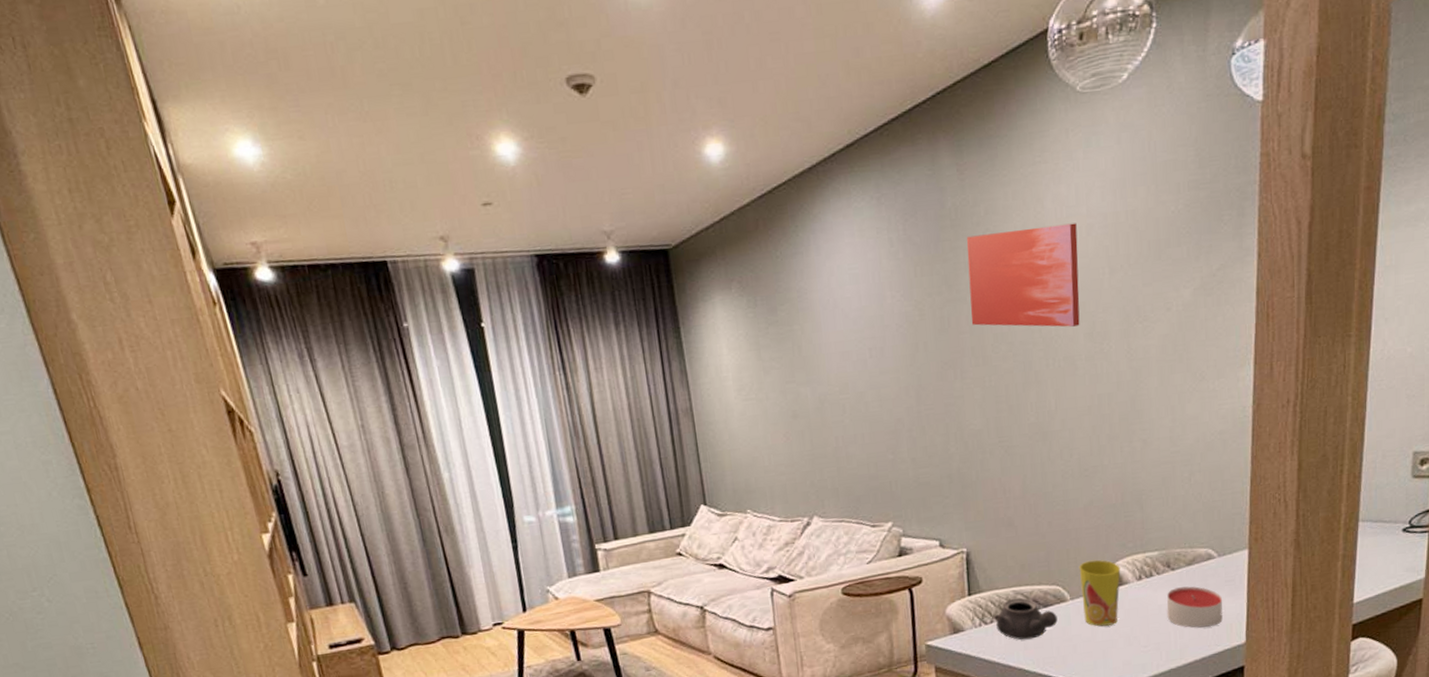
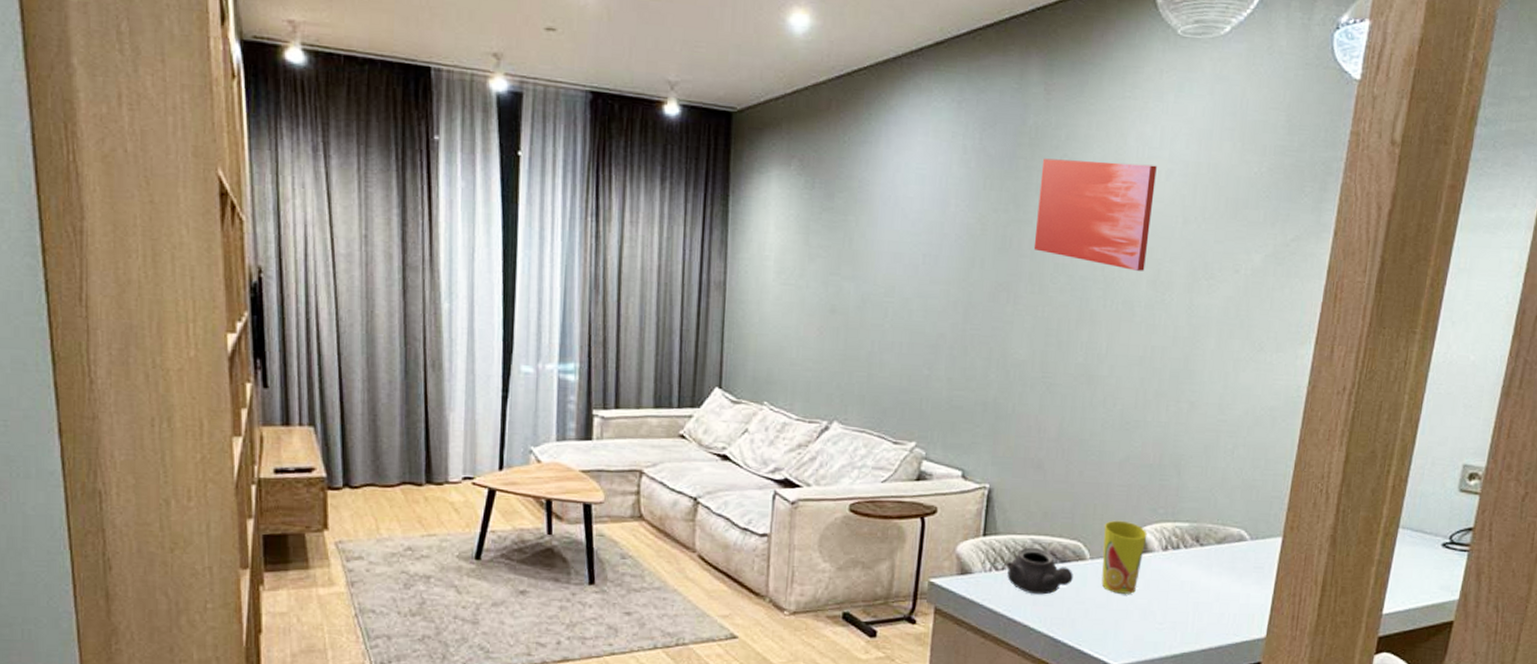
candle: present [1166,586,1223,628] -> none [1188,565,1249,613]

